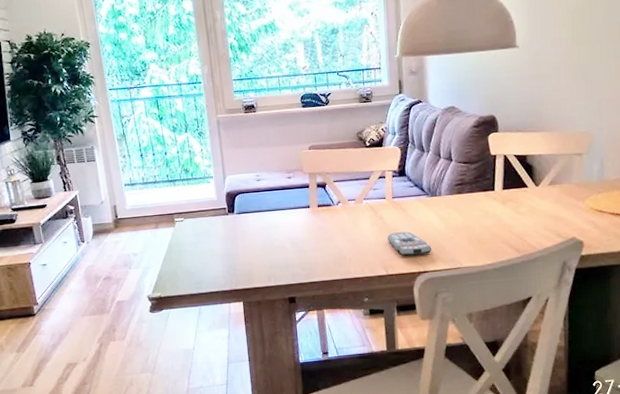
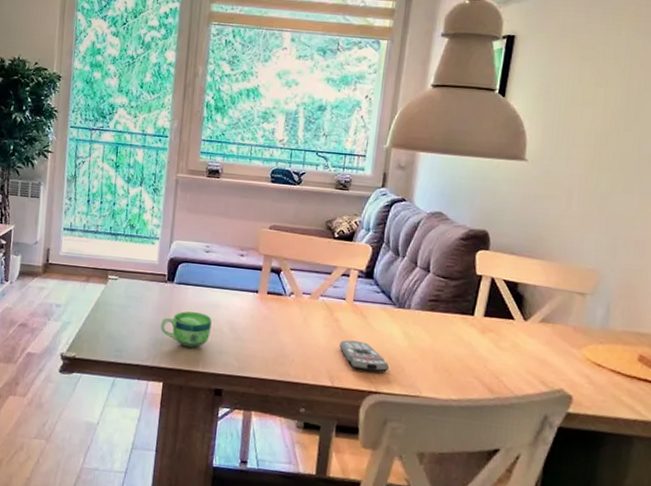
cup: none [230,235,276,267] -> present [160,311,212,348]

